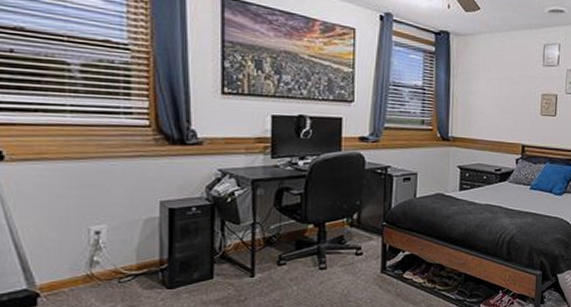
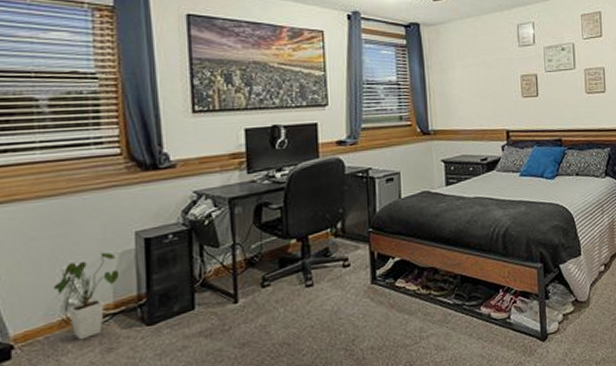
house plant: none [79,217,143,296] -> present [53,252,120,340]

